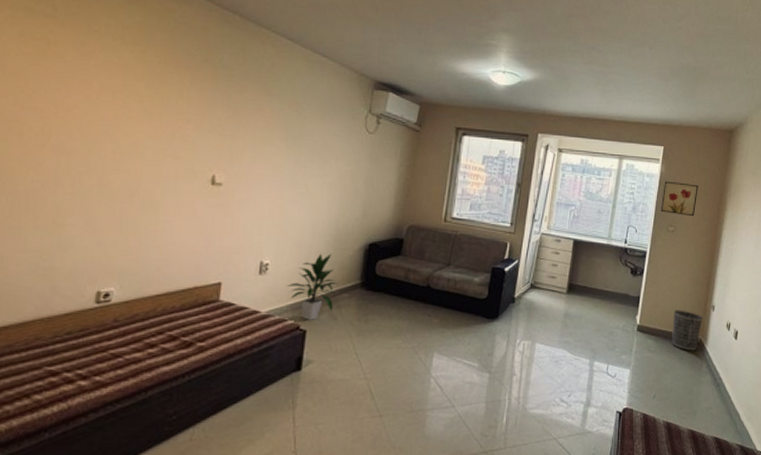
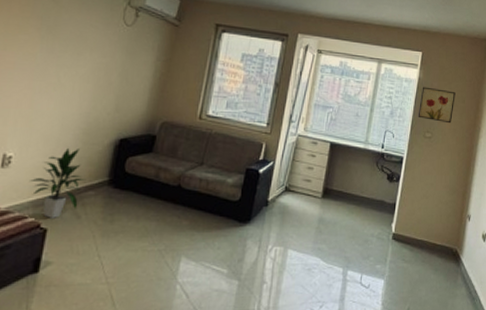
wastebasket: present [671,310,703,351] -> none [426,219,459,262]

